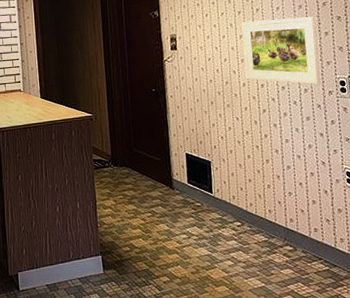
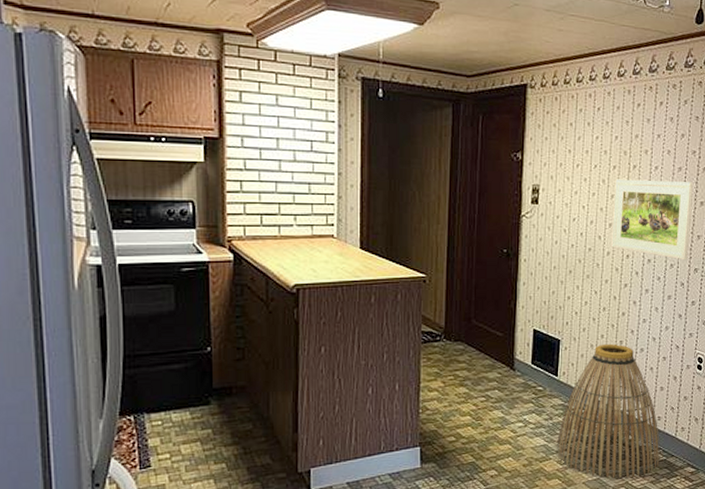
basket: none [220,162,322,287] -> present [557,343,660,479]

